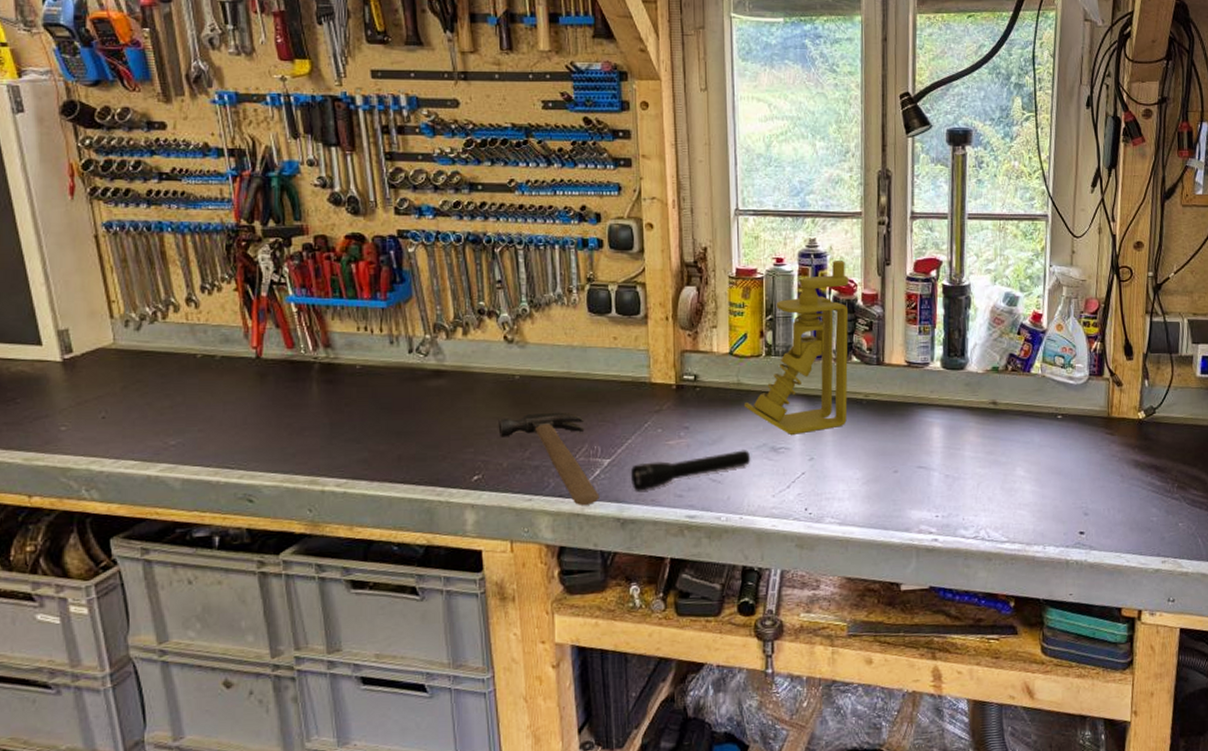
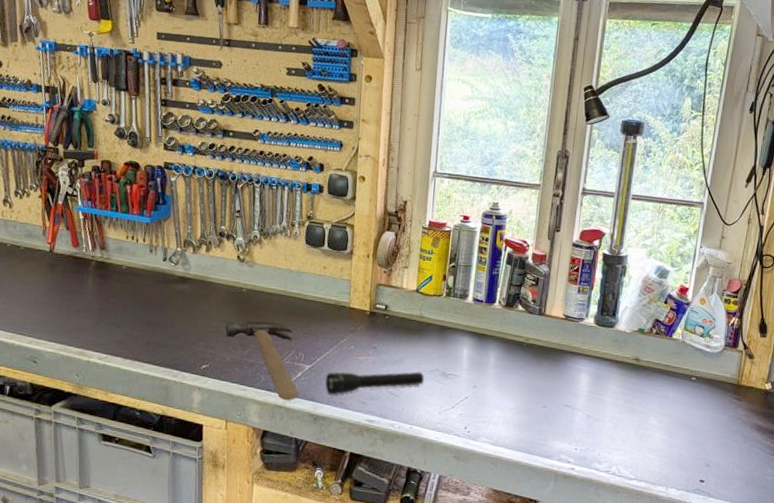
clamp: present [743,261,849,435] -> none [423,223,523,365]

